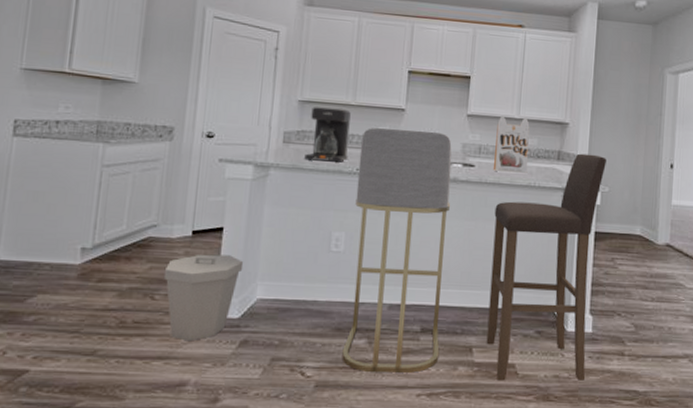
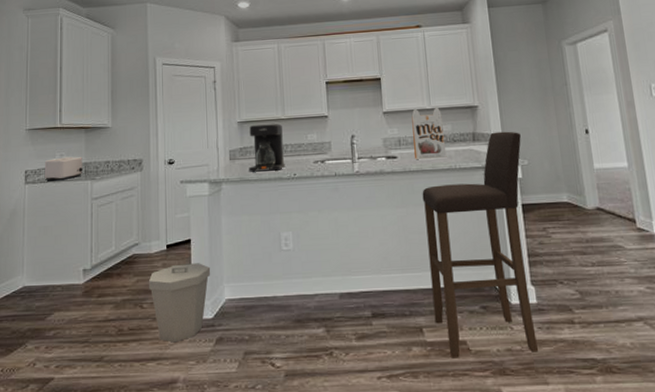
toaster: none [40,110,95,139] -> present [44,156,84,181]
bar stool: present [342,128,452,373] -> none [294,132,393,359]

